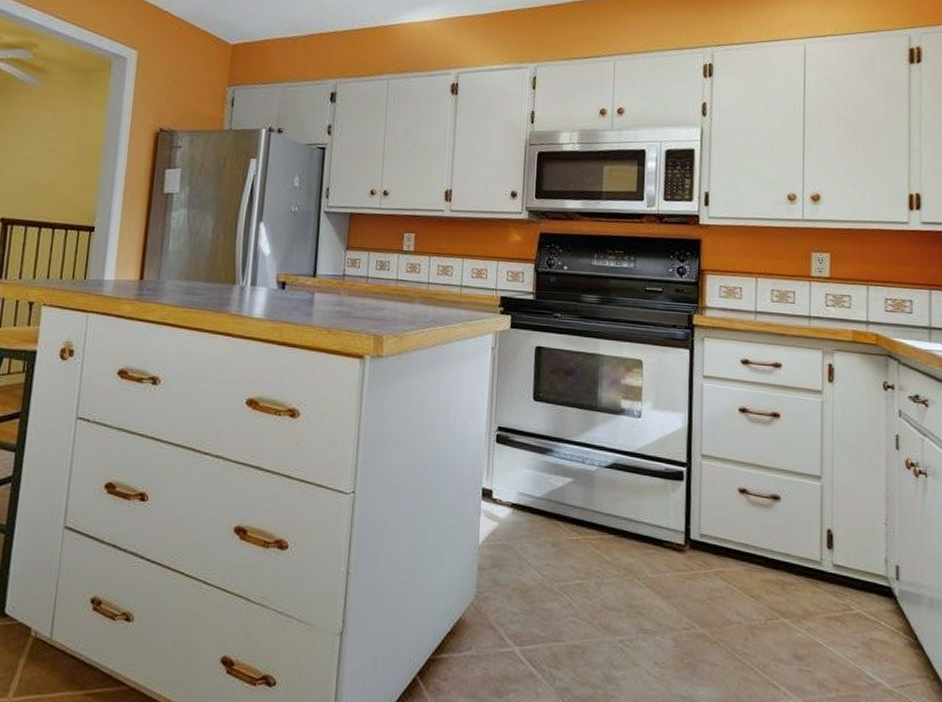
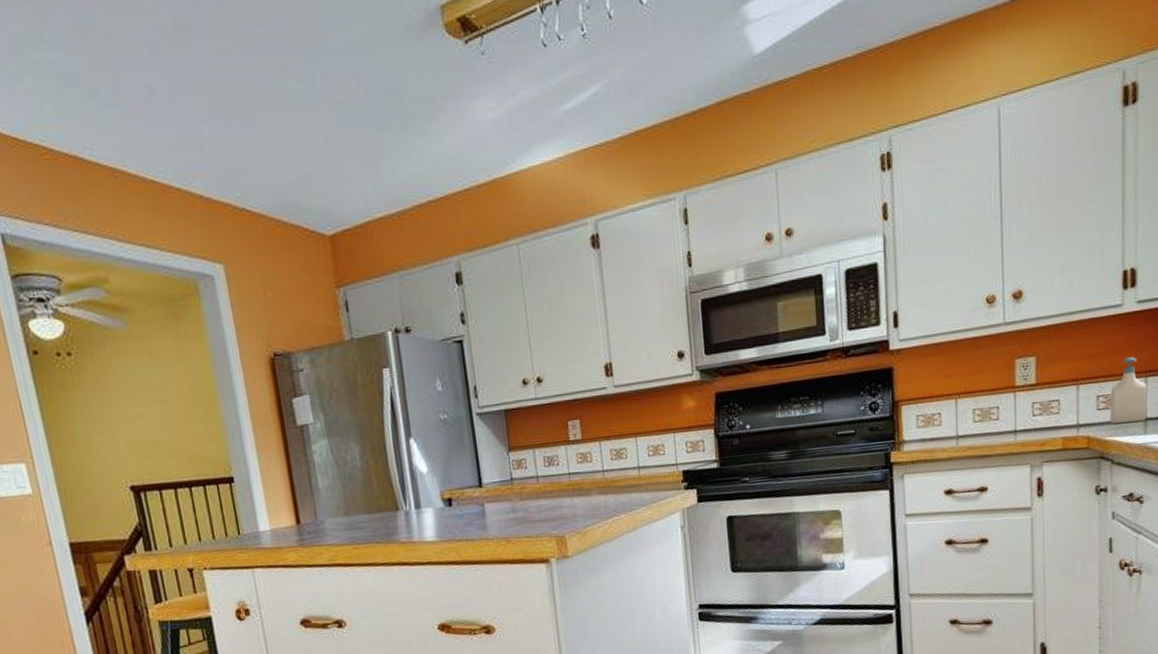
soap bottle: none [897,269,931,330] -> present [1110,357,1147,424]

